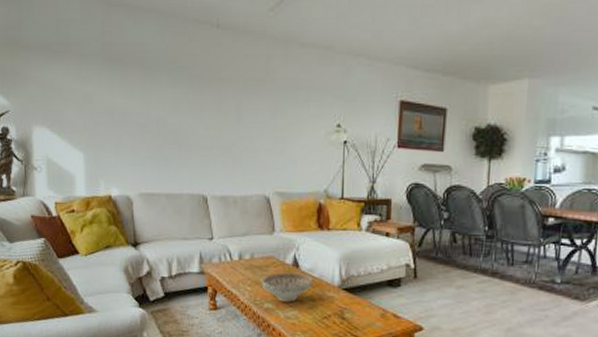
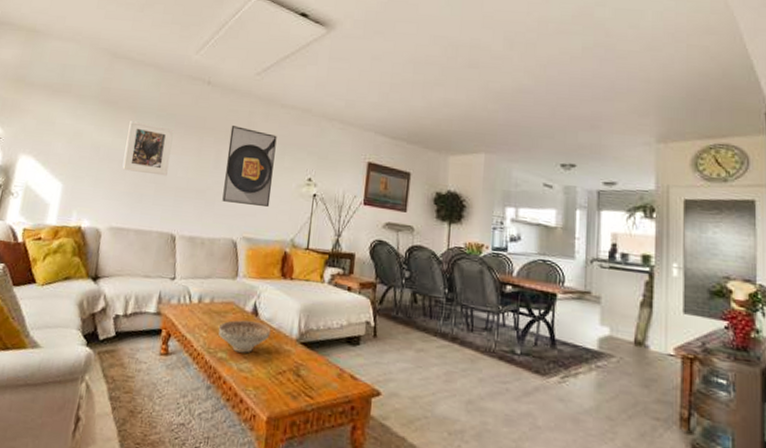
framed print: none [140,78,188,136] -> present [122,121,174,176]
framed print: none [248,73,300,158] -> present [222,126,277,207]

